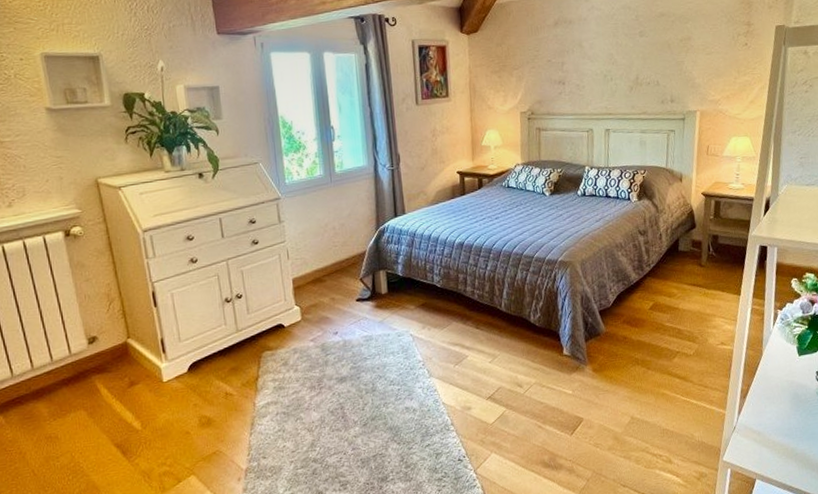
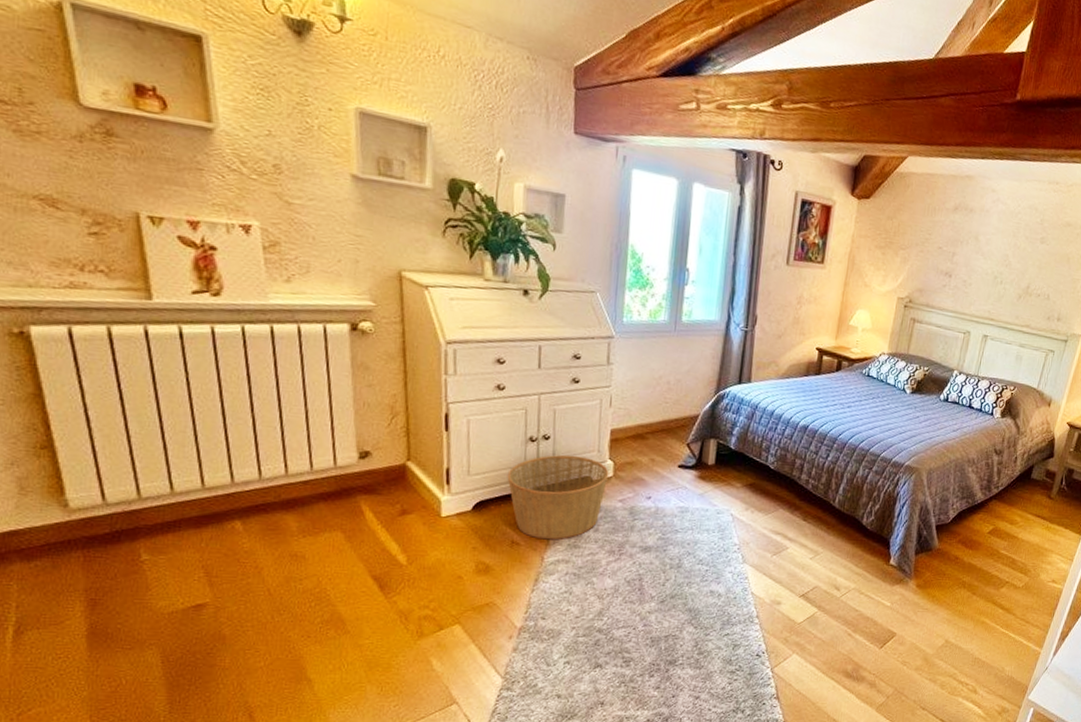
basket: none [212,307,298,387] -> present [507,455,609,540]

